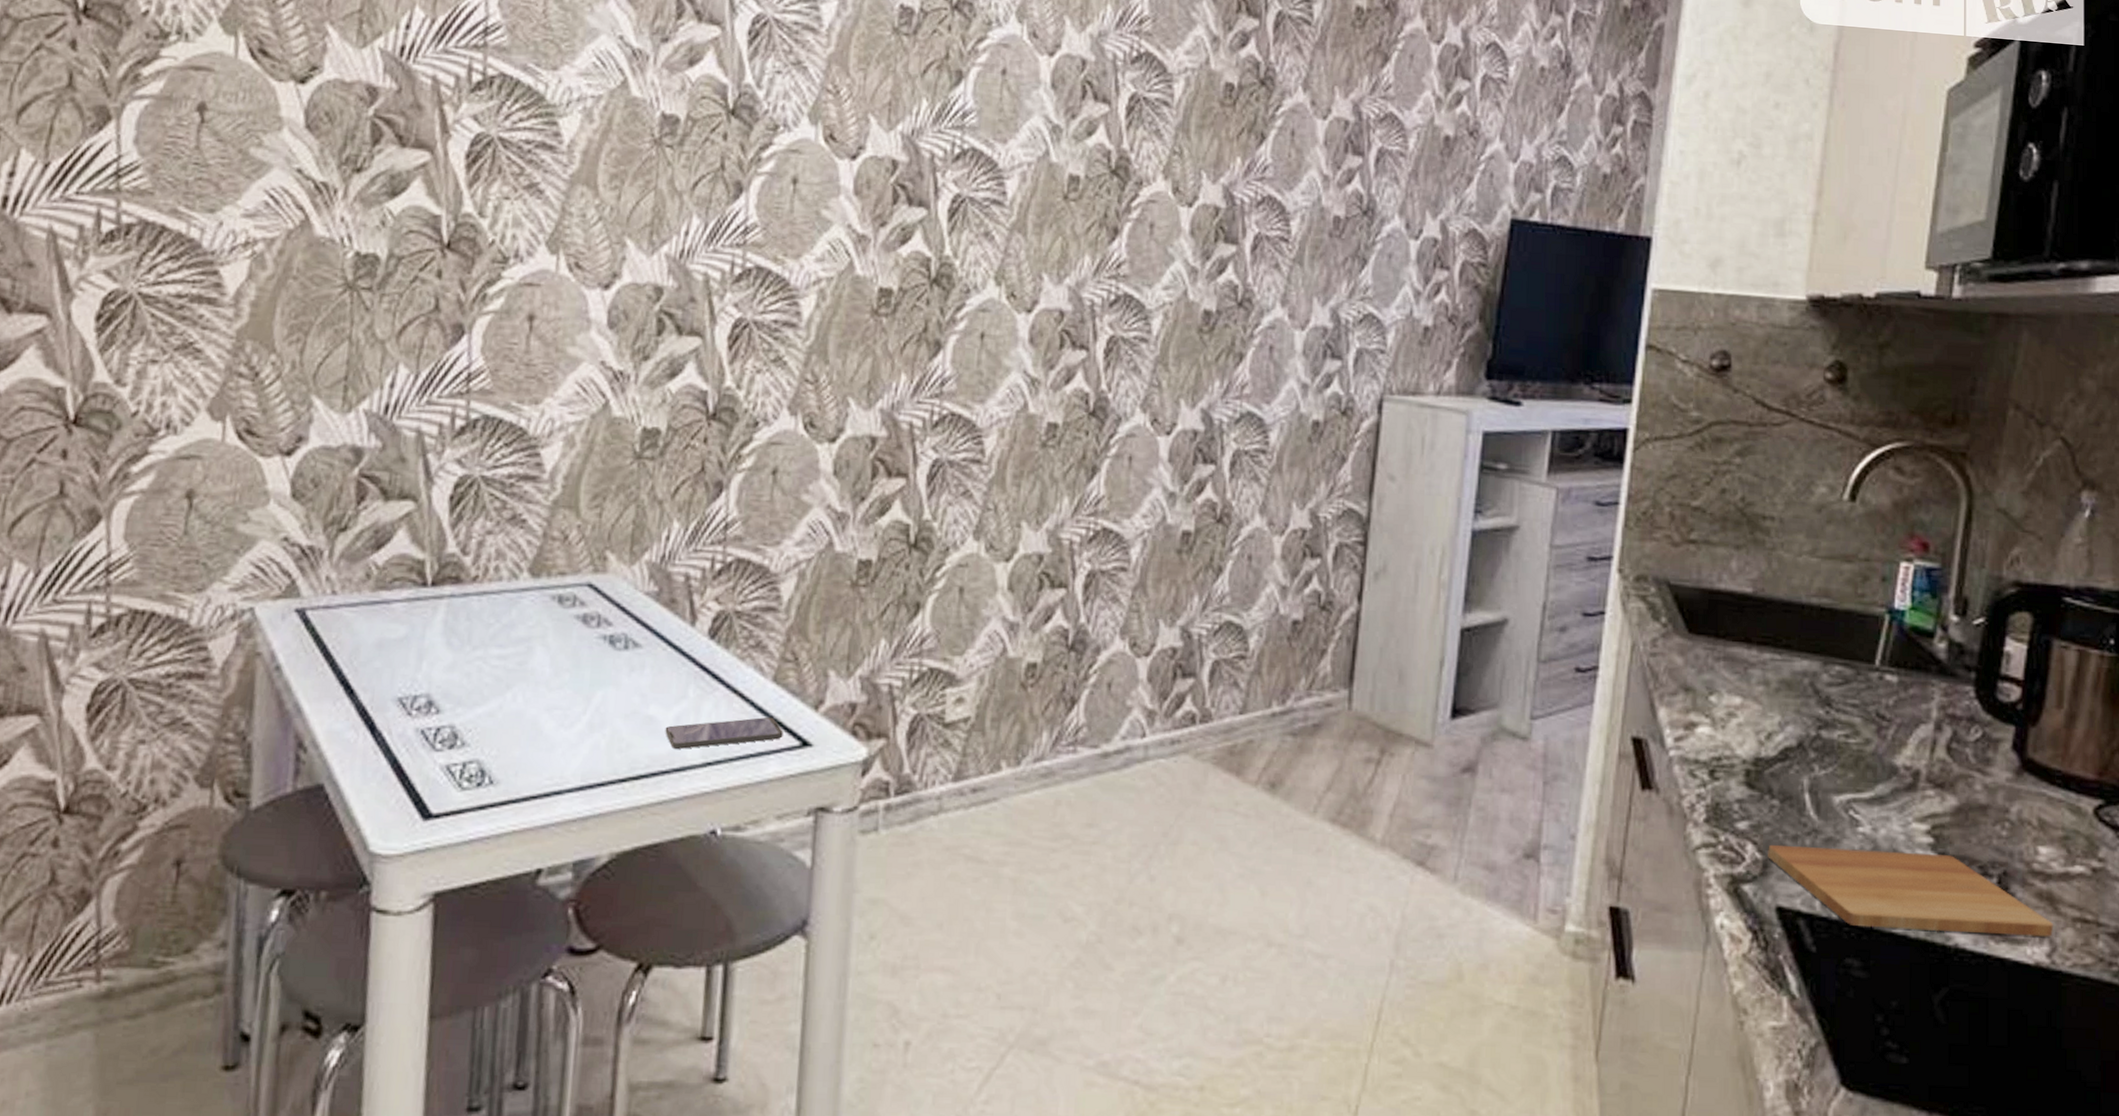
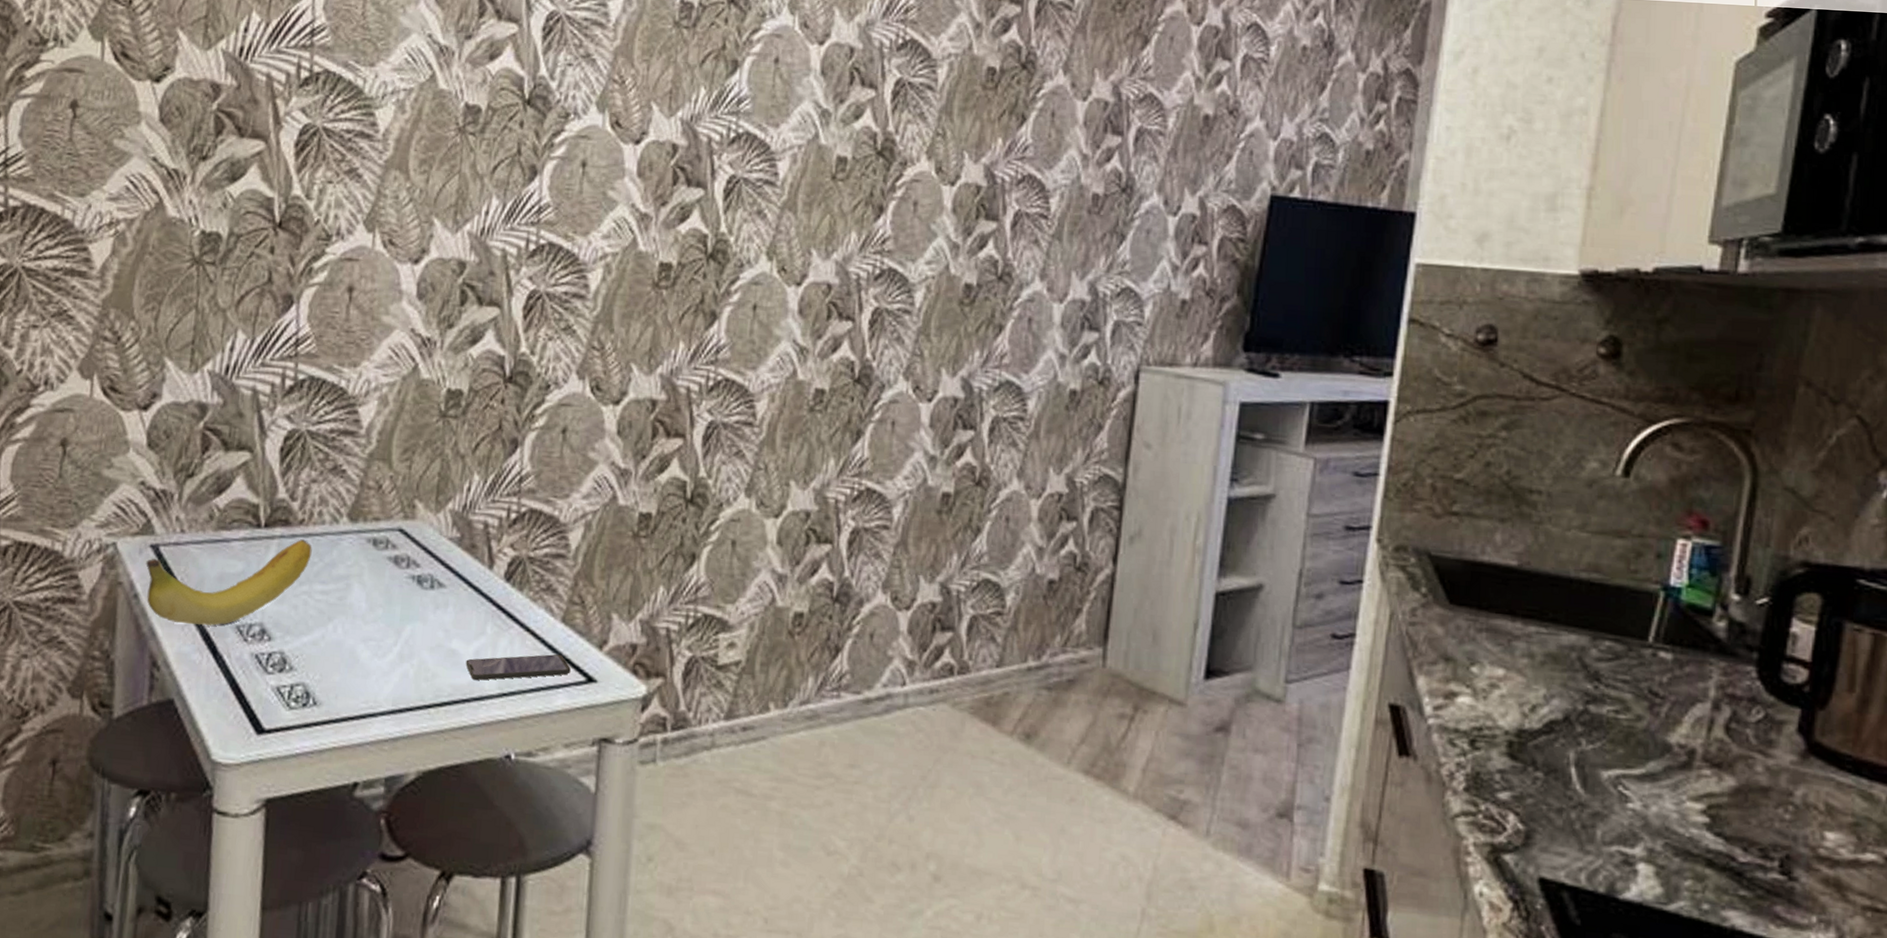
fruit: none [290,598,488,699] -> present [146,539,312,626]
cutting board: present [1768,844,2054,937] -> none [1530,816,1842,924]

